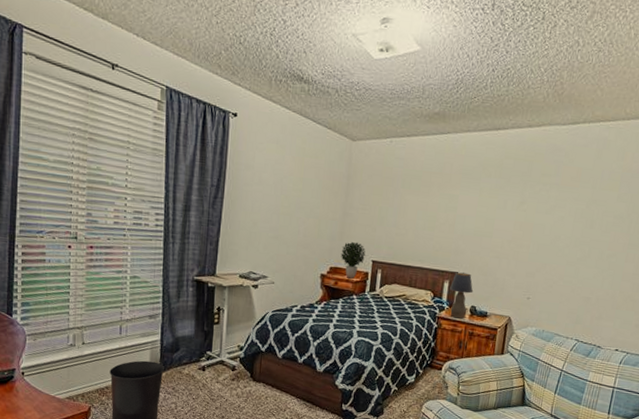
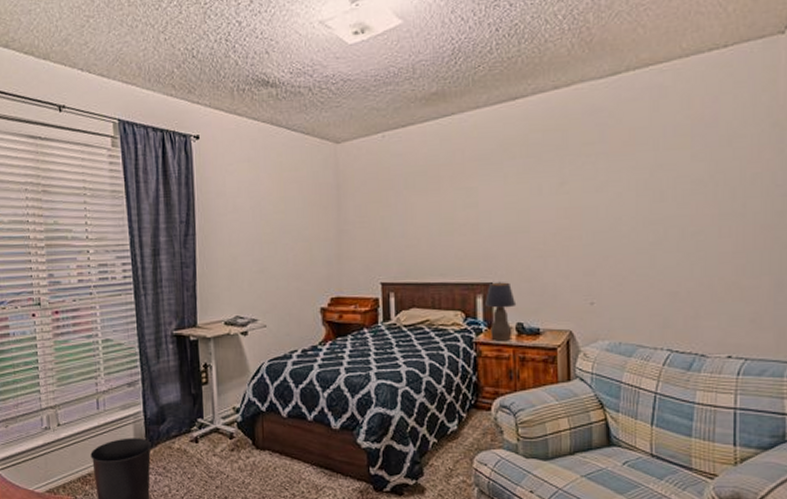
potted plant: present [340,241,366,279] -> none [341,263,373,309]

